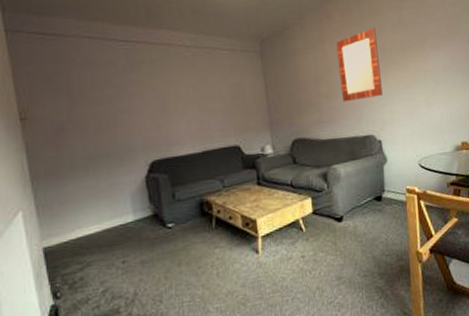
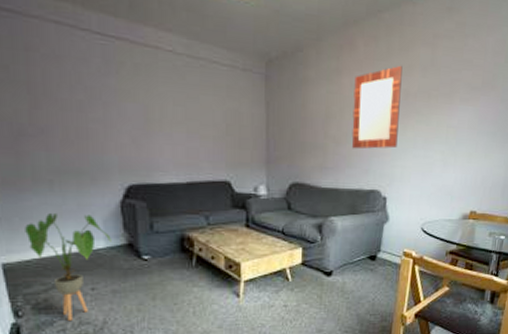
house plant: none [63,192,139,298] -> present [25,213,111,322]

